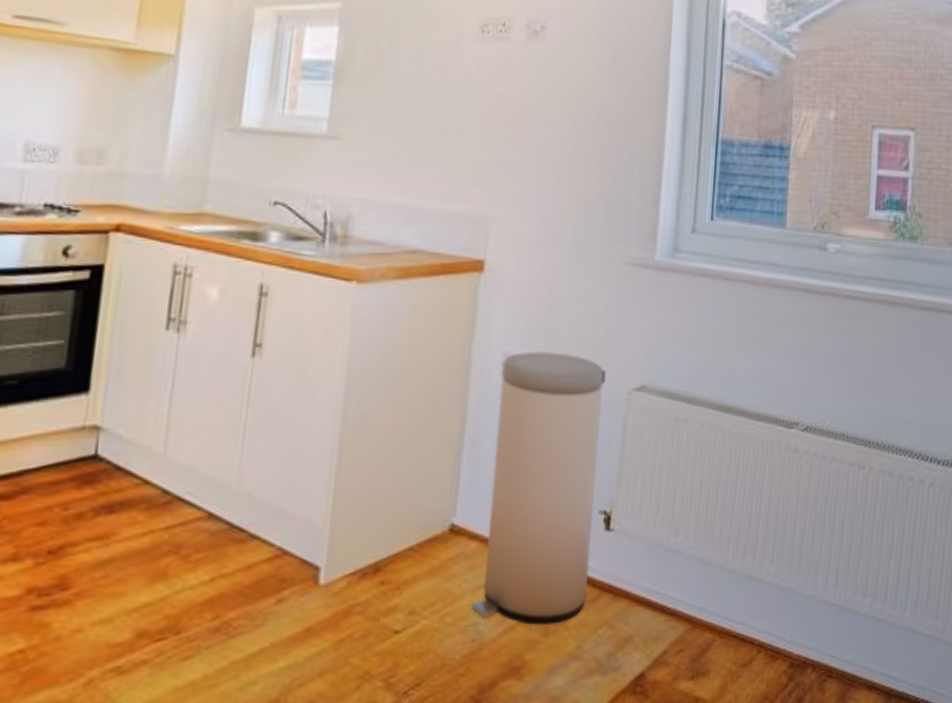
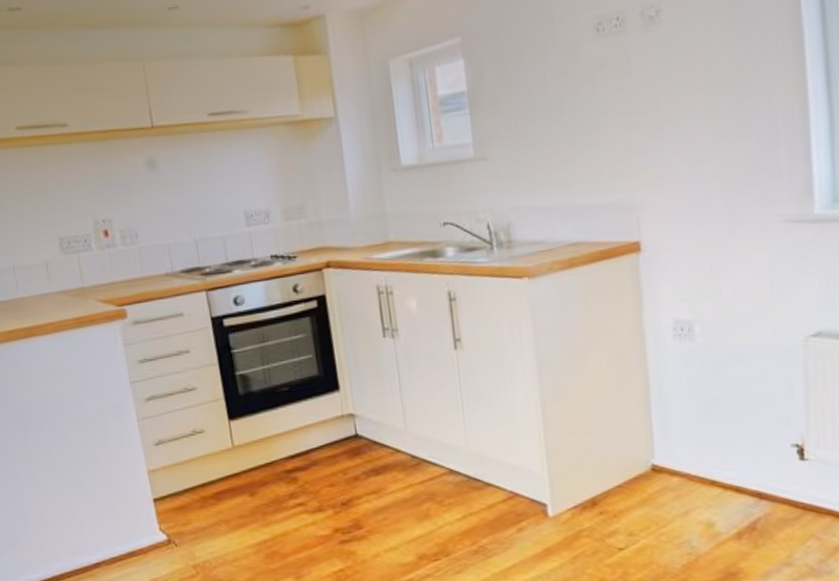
pedal bin: present [471,351,606,625] -> none [674,312,791,540]

